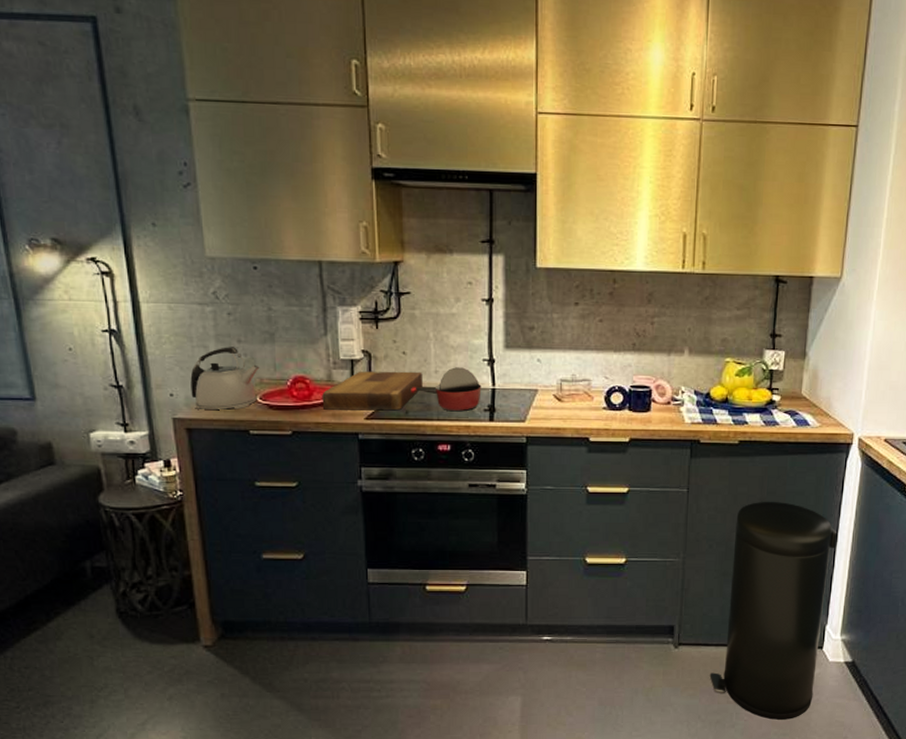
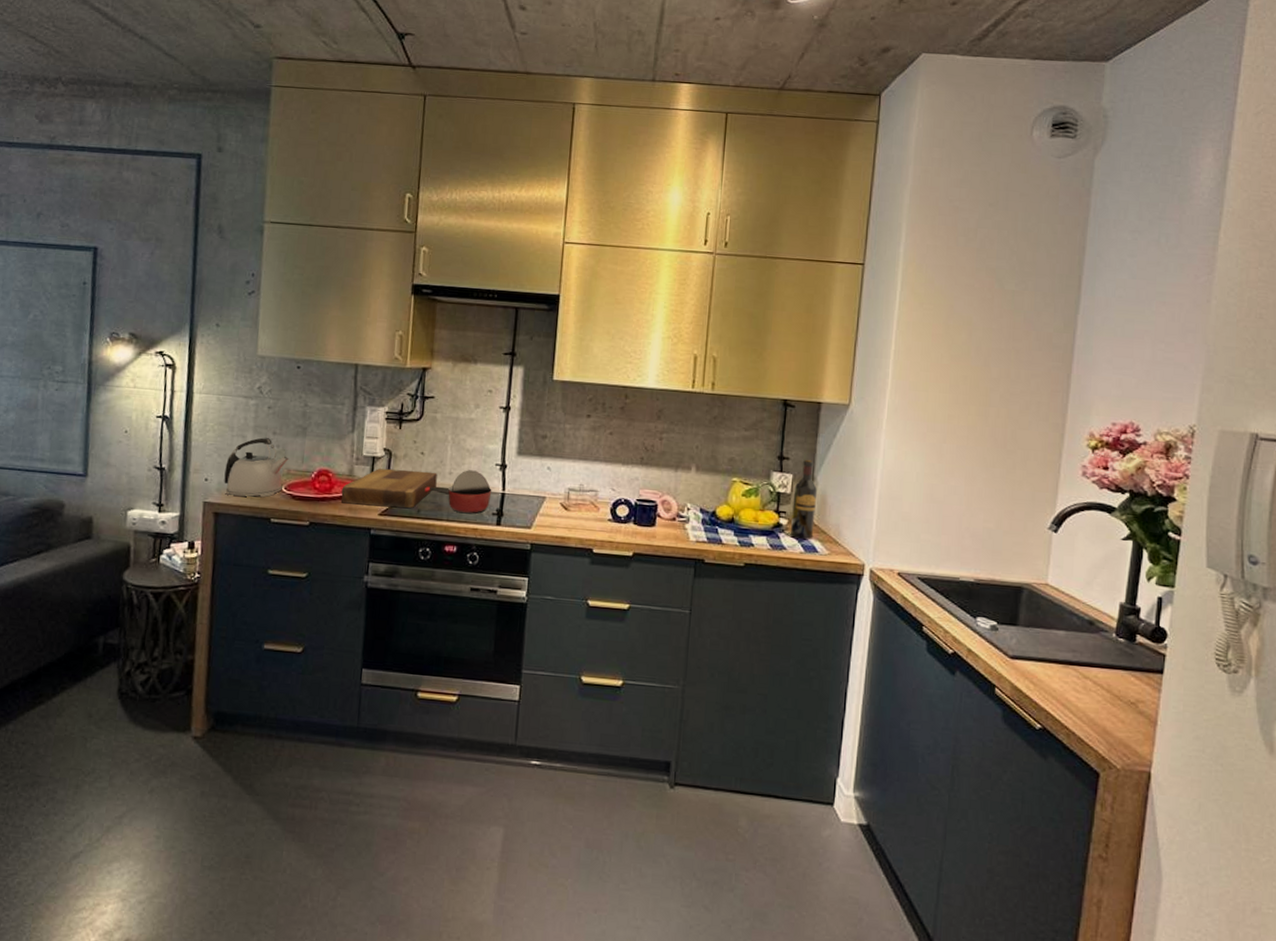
pedal bin: present [709,502,838,720] -> none [707,630,849,889]
wine bottle: none [782,335,810,415] -> present [790,459,818,540]

